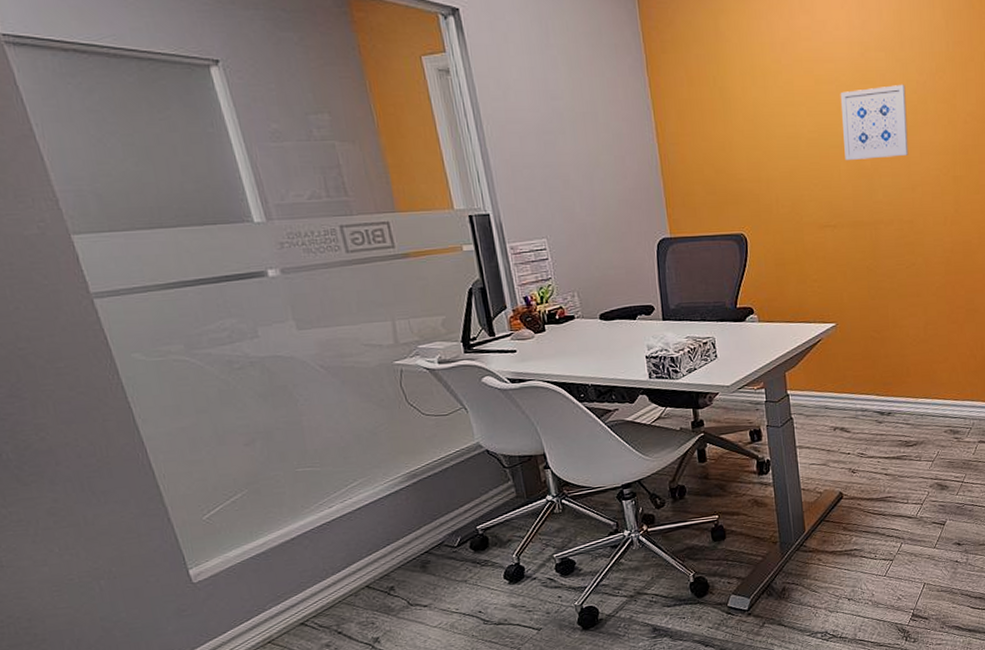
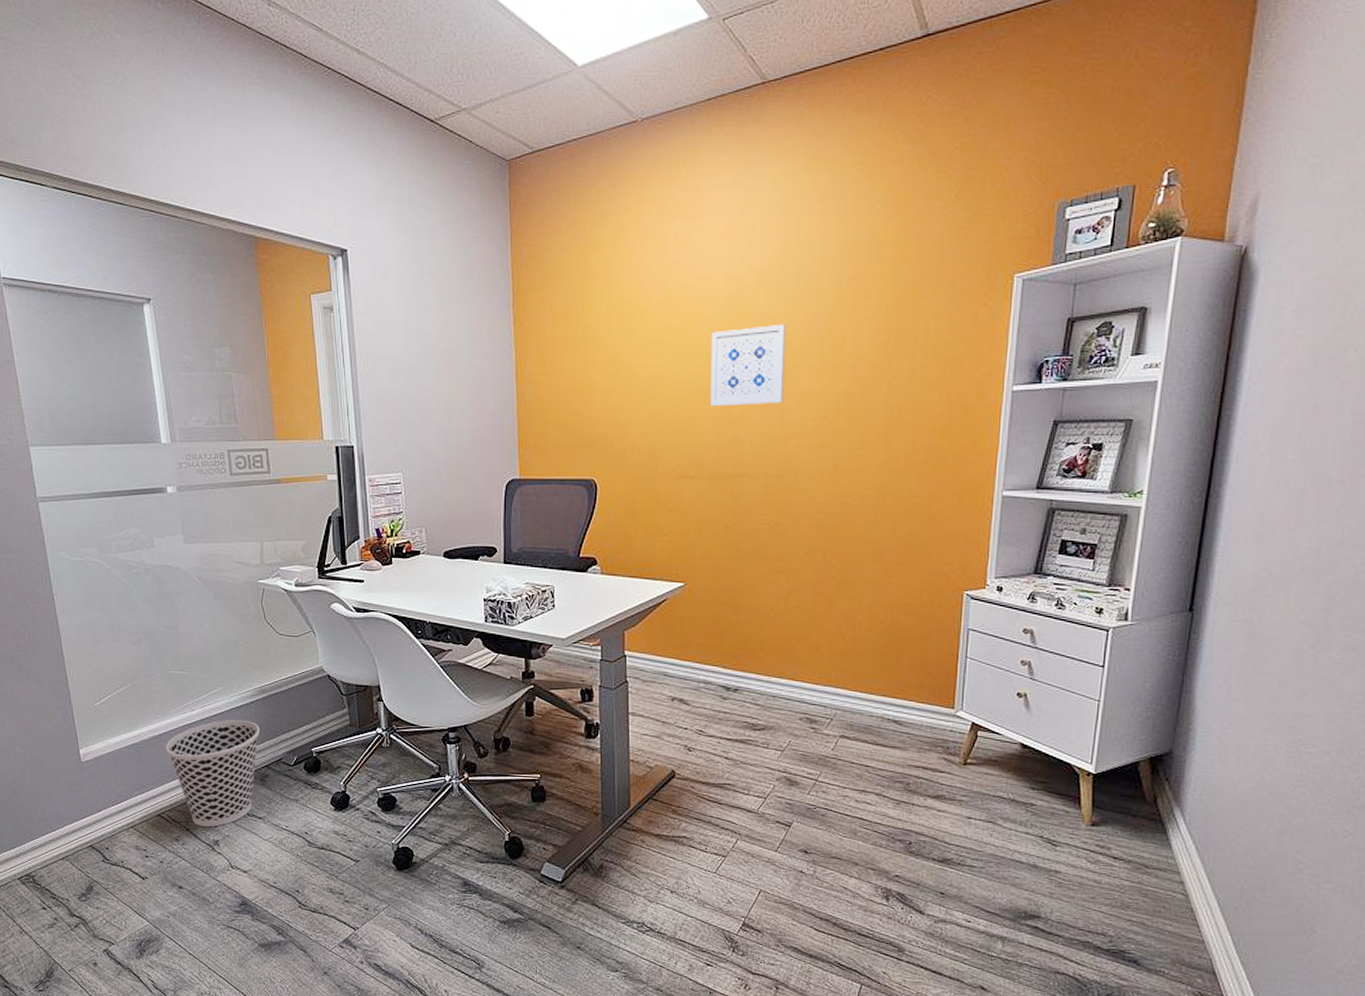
wastebasket: none [301,508,415,627] -> present [166,719,260,828]

